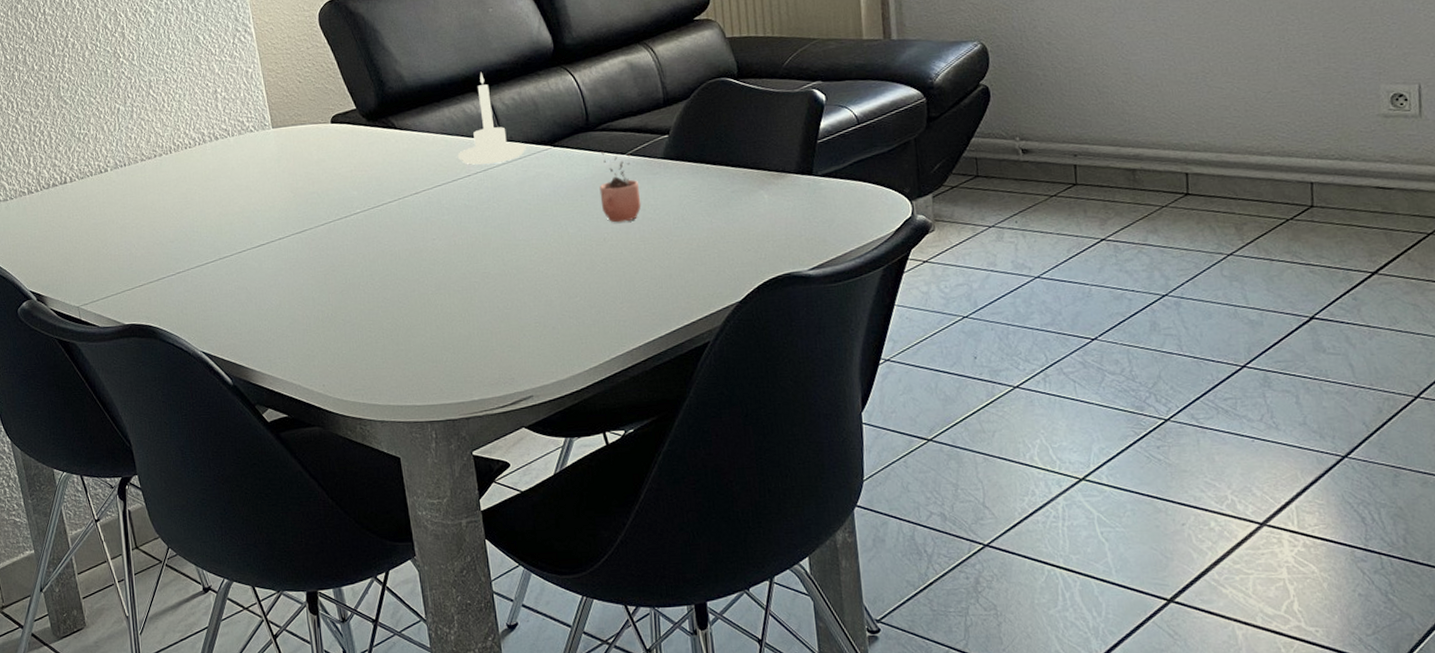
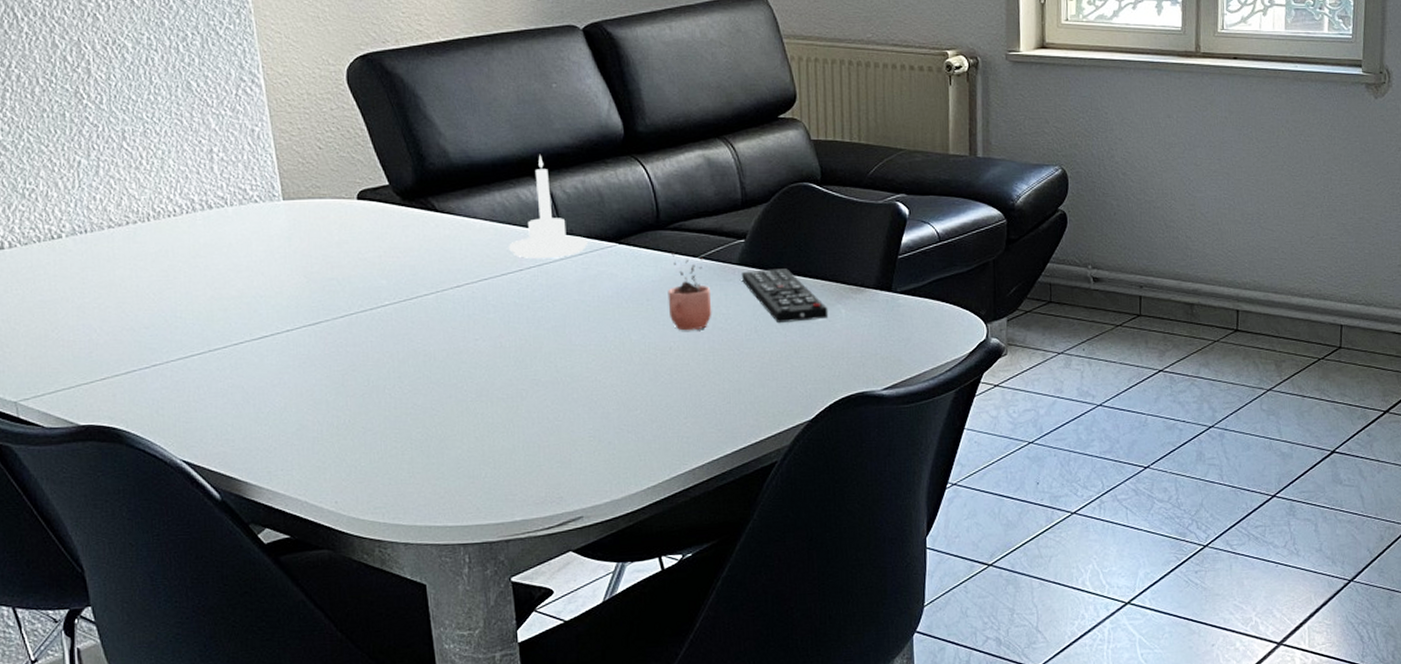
remote control: none [667,159,752,212] -> present [742,268,829,324]

